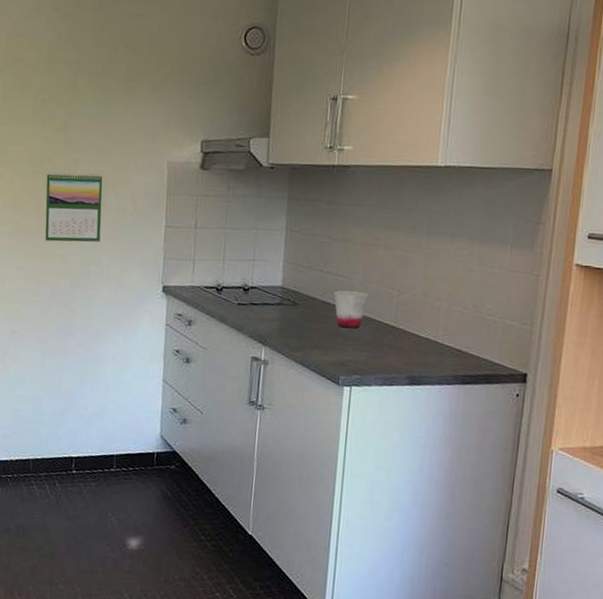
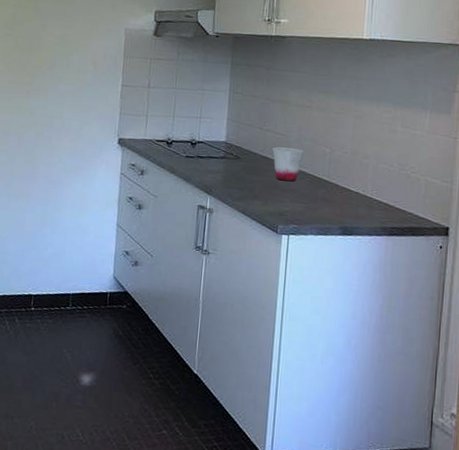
calendar: present [45,171,103,242] -> none [14,35,67,98]

